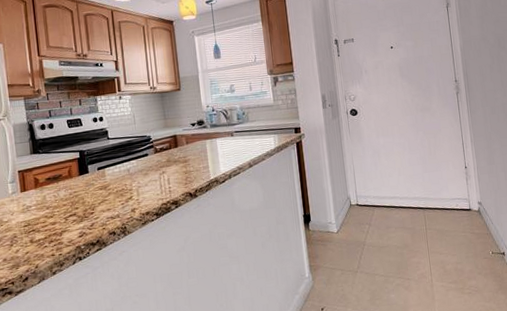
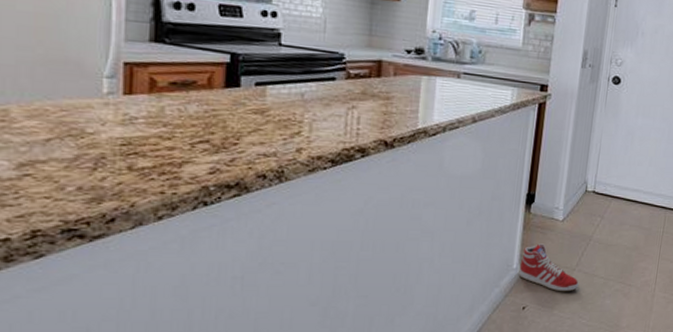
sneaker: none [311,253,364,293] -> present [518,243,579,292]

